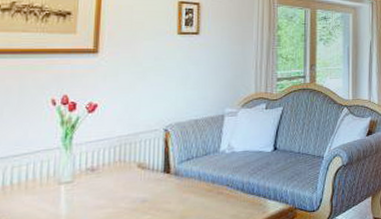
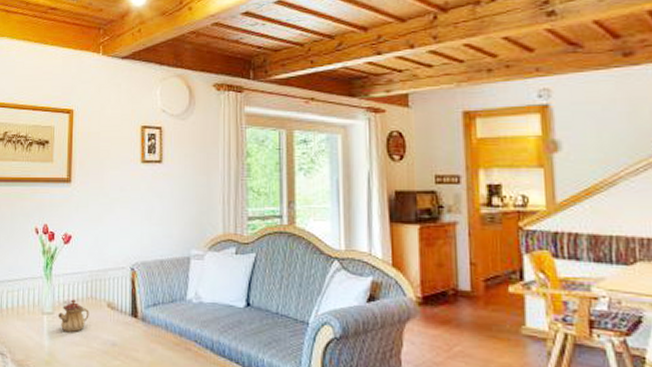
teapot: none [78,165,117,197] -> present [57,299,89,332]

